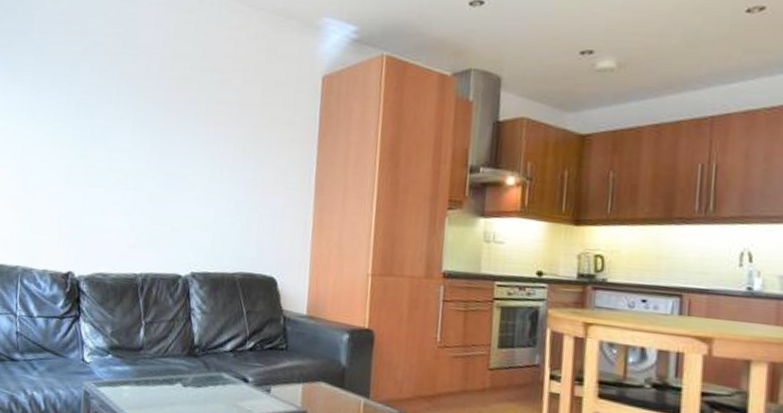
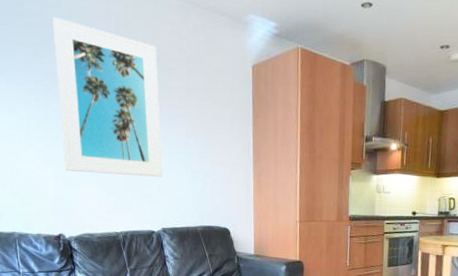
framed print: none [86,24,209,209] -> present [52,16,162,177]

